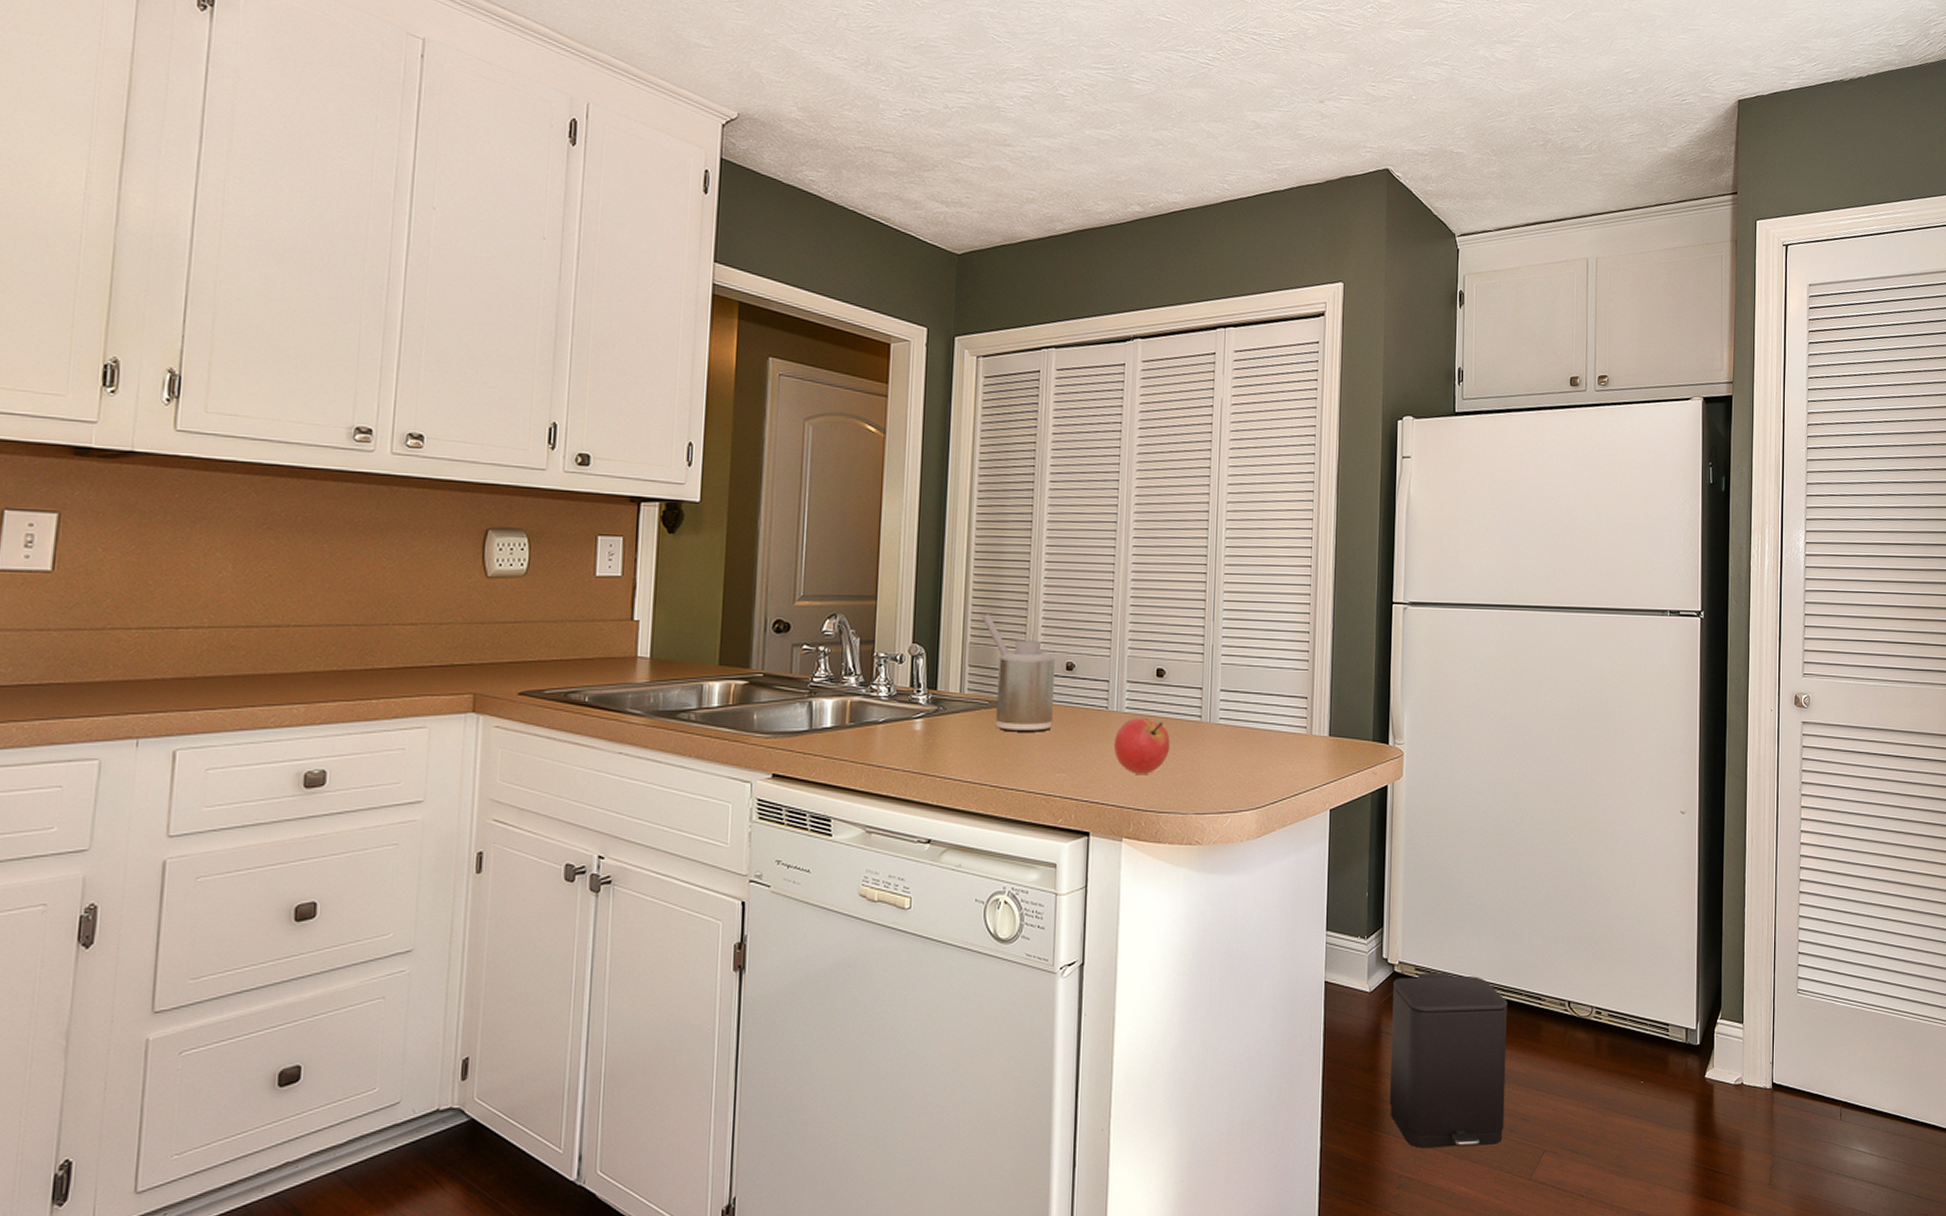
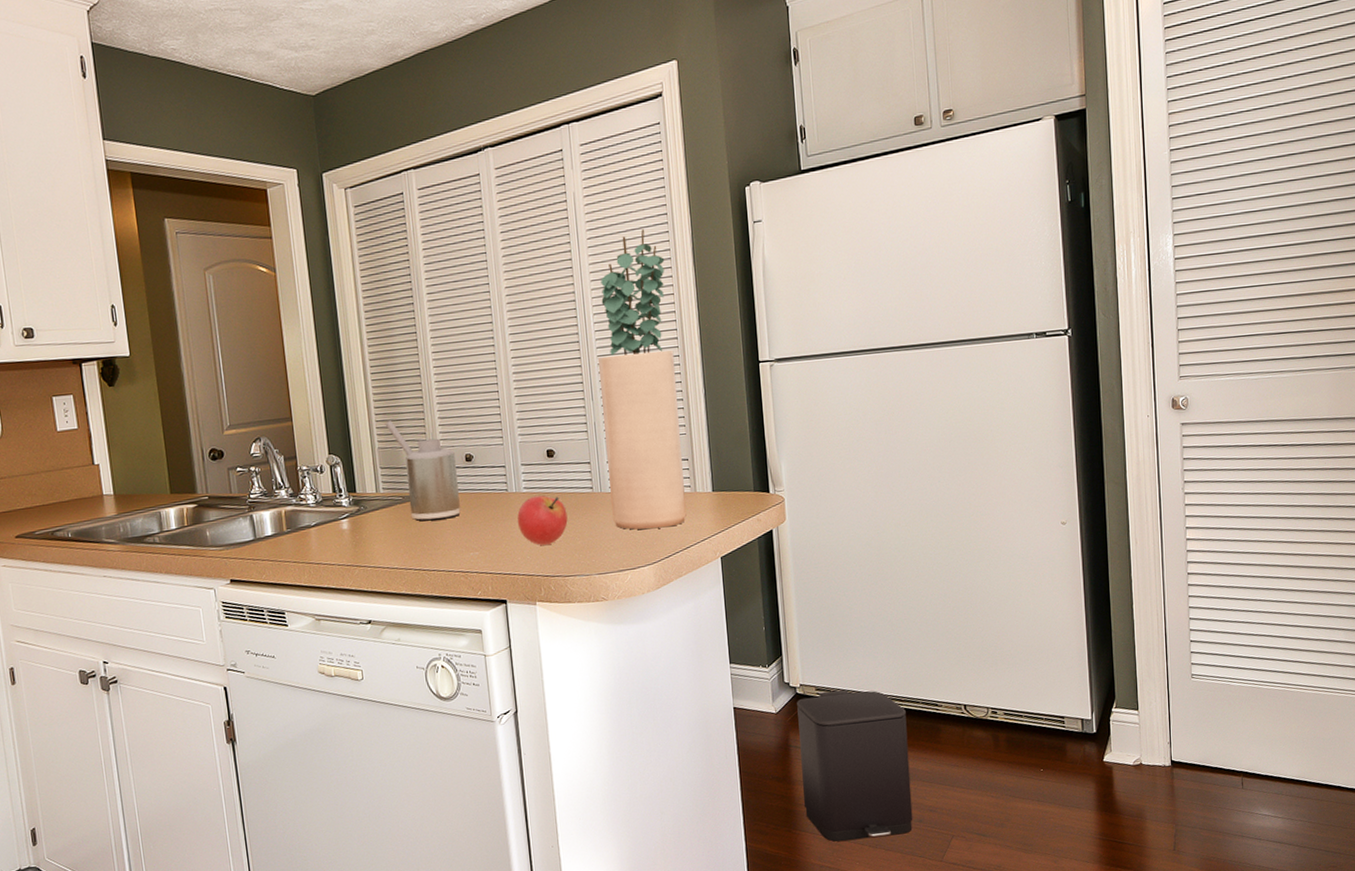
vase: none [1219,447,1308,770] -> present [597,229,687,530]

